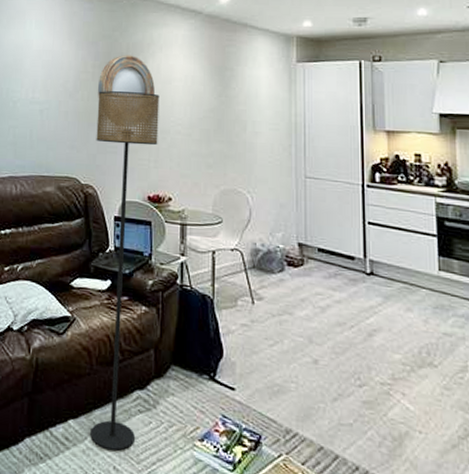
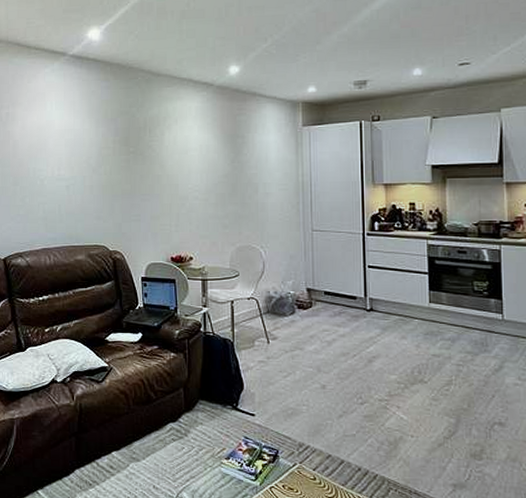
floor lamp: present [90,91,160,451] -> none [120,163,178,473]
home mirror: present [97,55,155,126] -> none [118,129,172,195]

